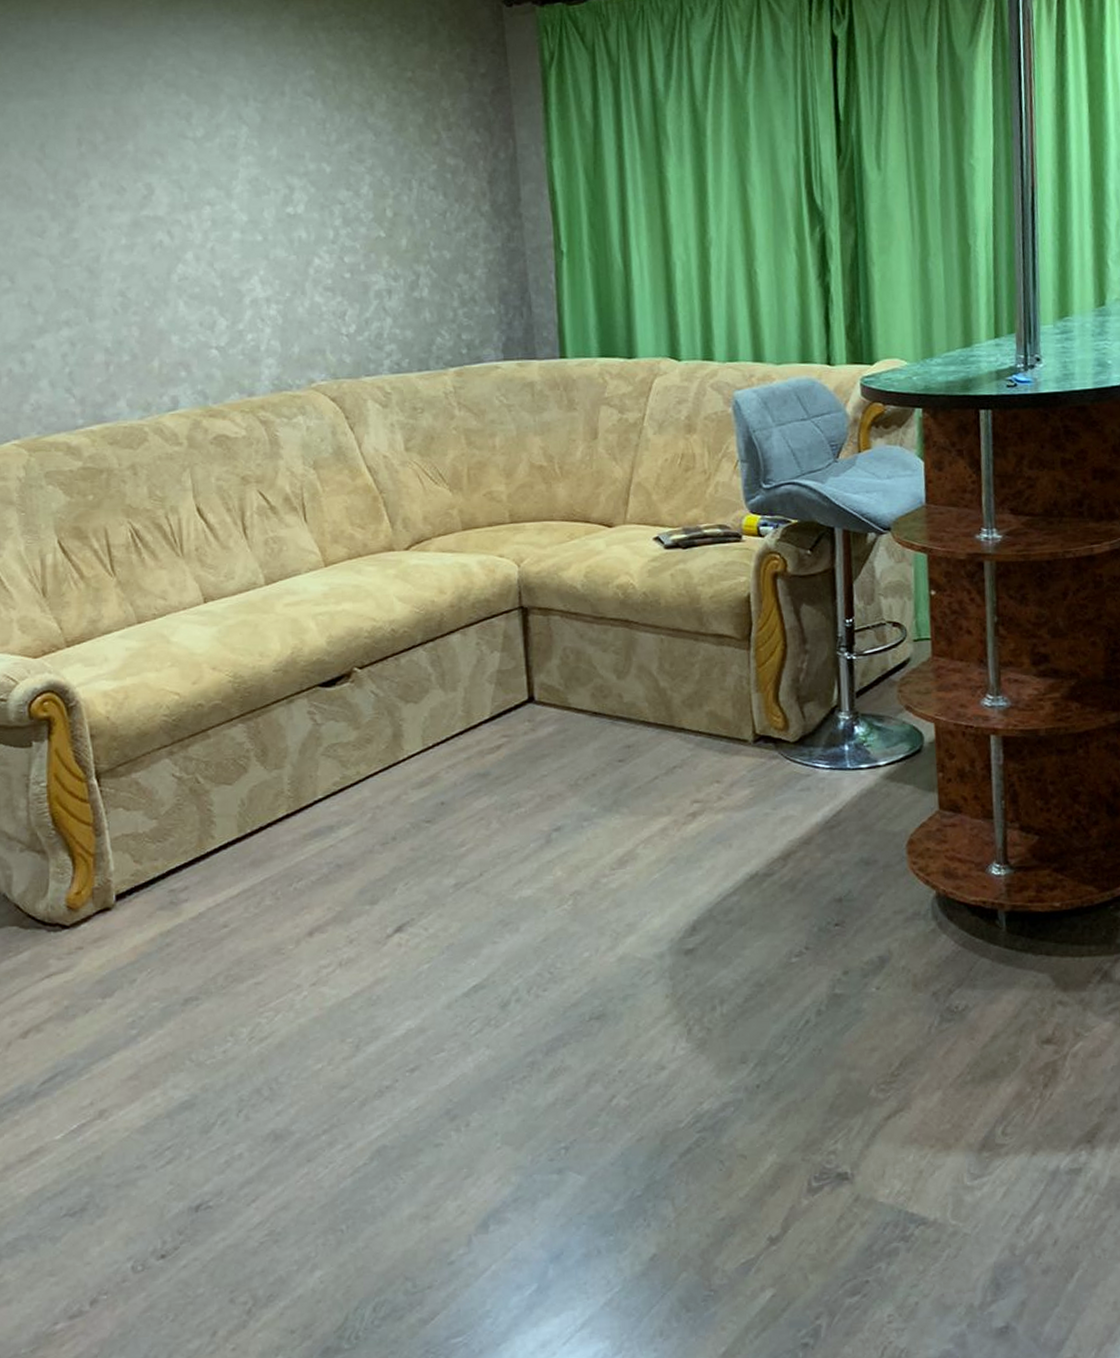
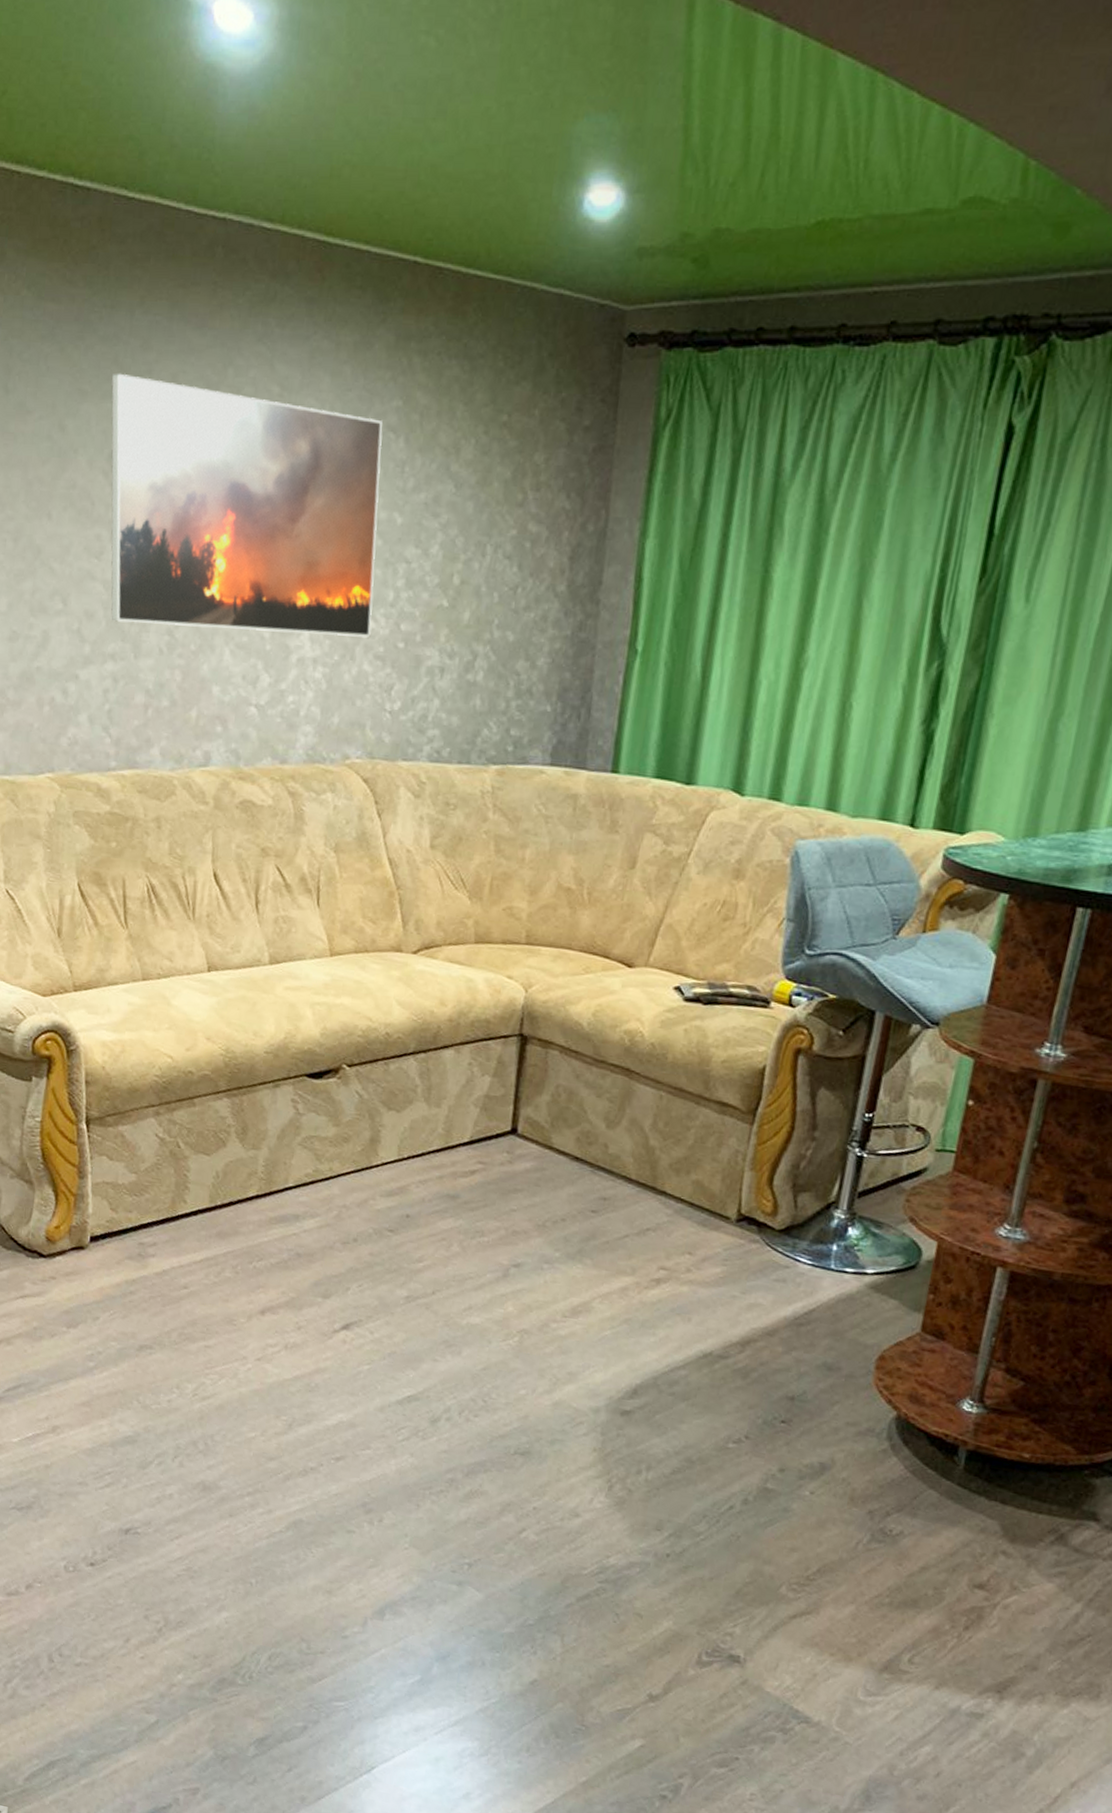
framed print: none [34,73,317,291] -> present [111,373,383,638]

